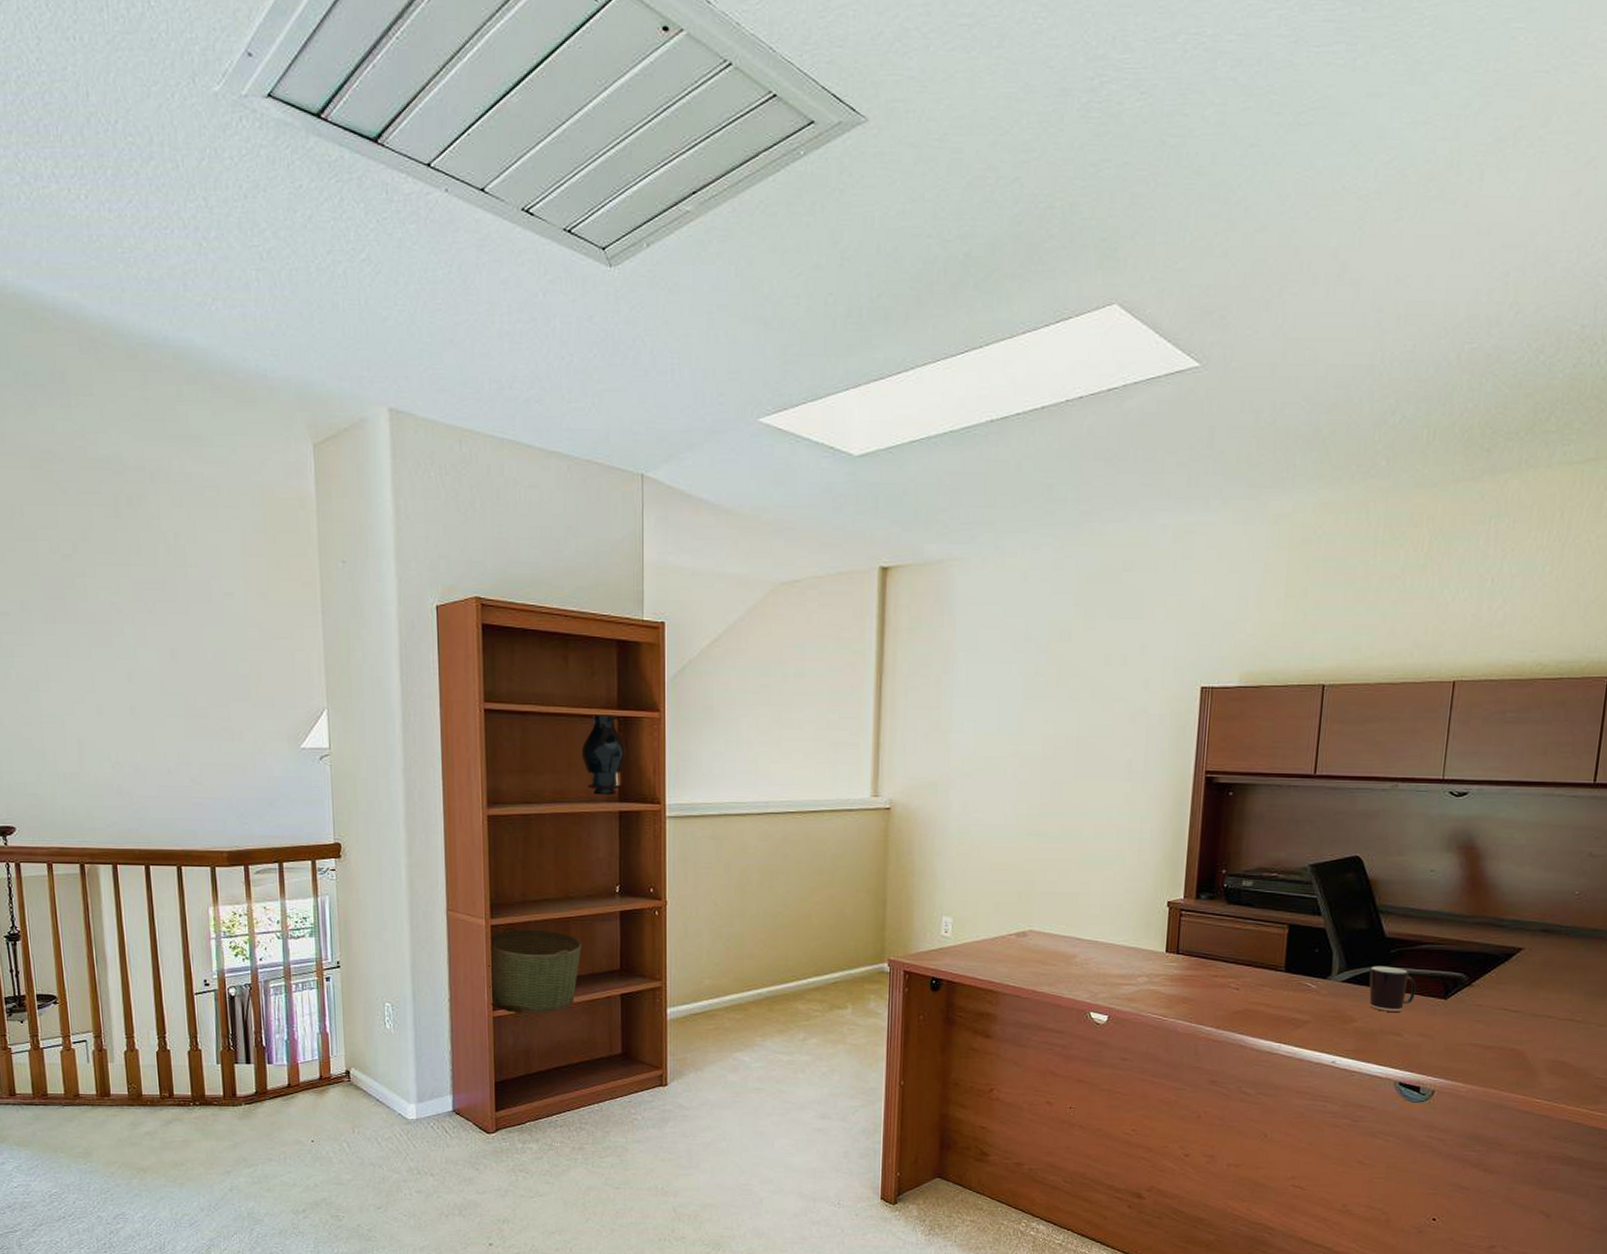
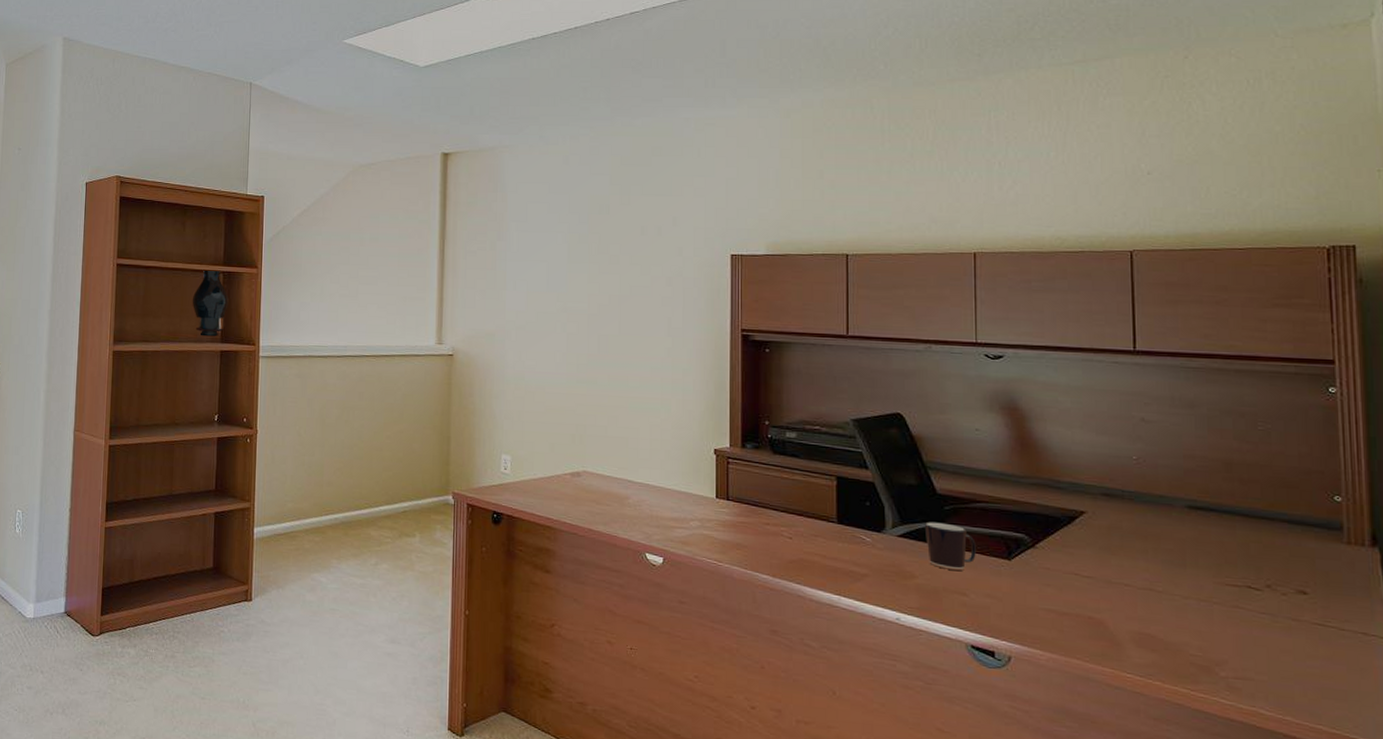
basket: present [489,927,582,1014] -> none [104,447,184,527]

